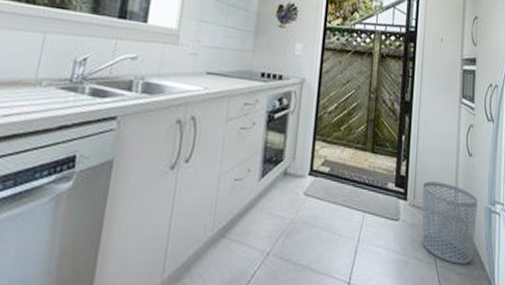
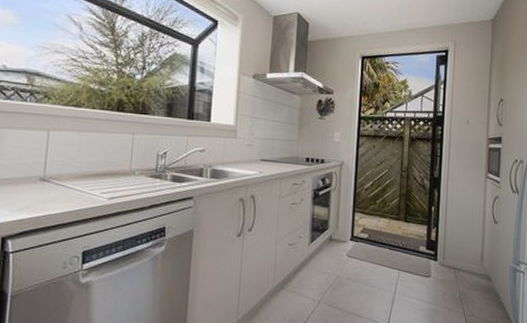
waste bin: present [421,181,478,264] -> none [451,245,503,314]

